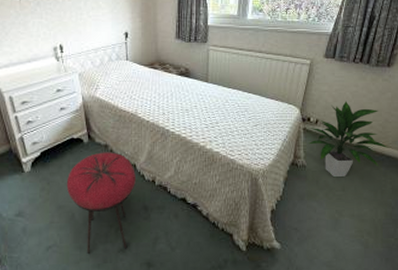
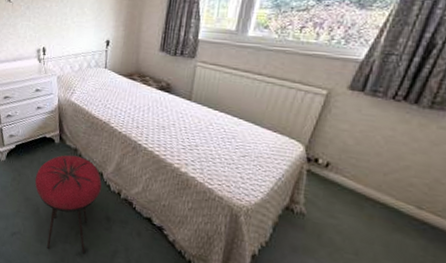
indoor plant: present [308,101,389,178] -> none [311,146,437,239]

